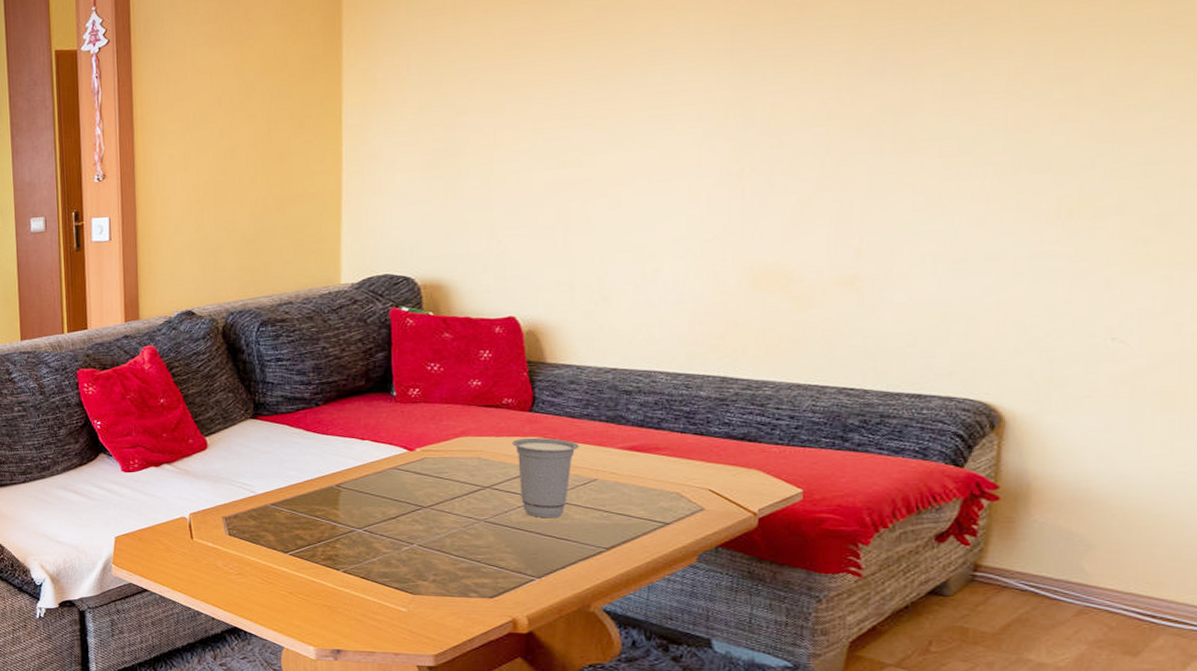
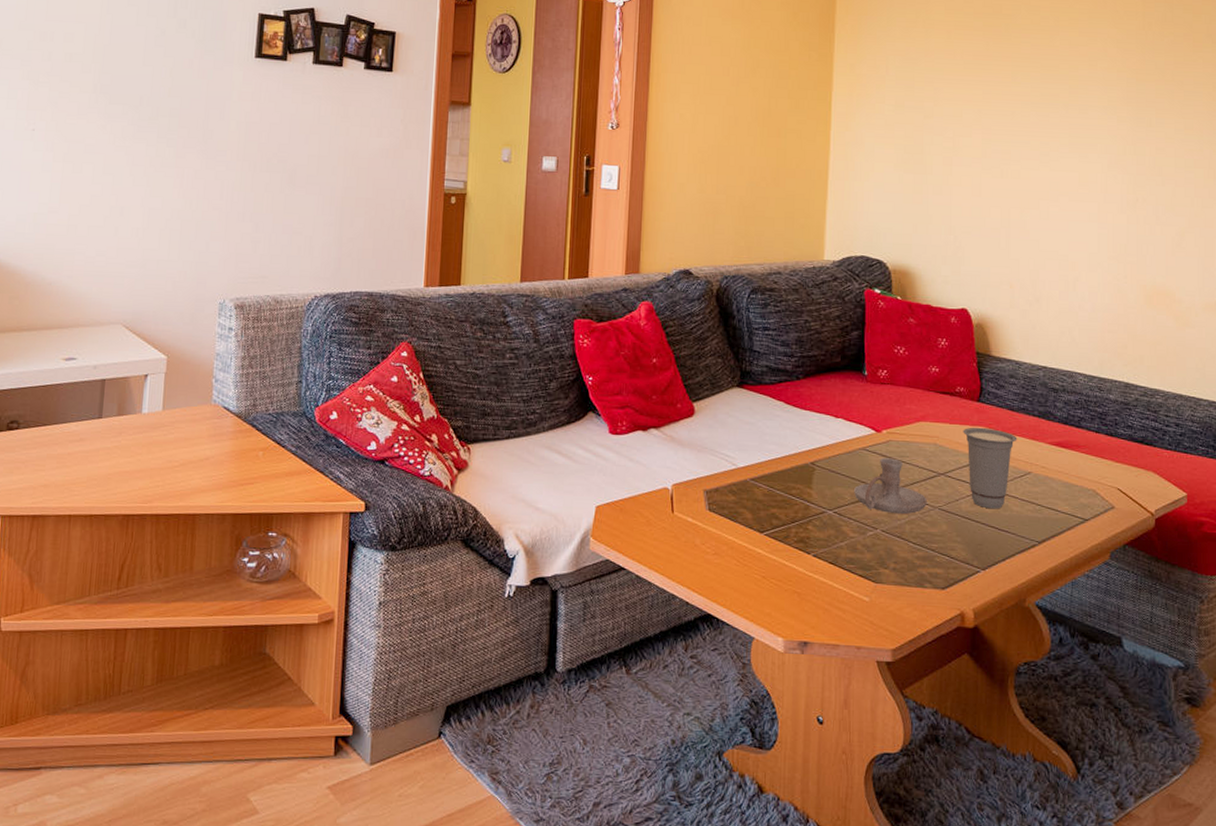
candle holder: none [386,475,470,529] -> present [854,458,927,515]

